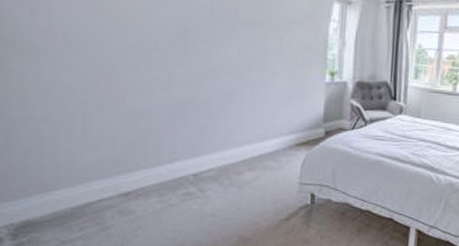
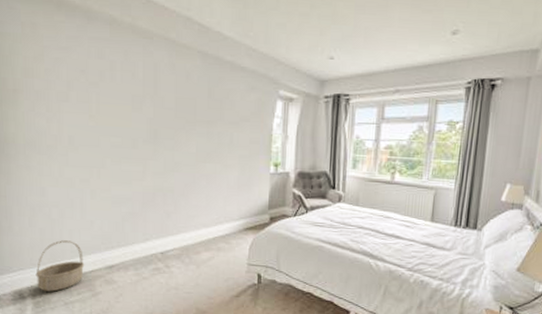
basket: none [16,164,90,229] -> present [35,240,85,292]

